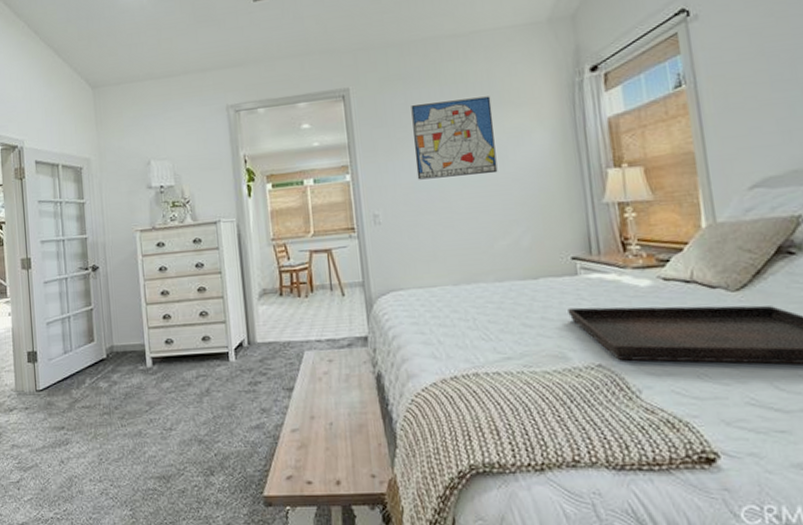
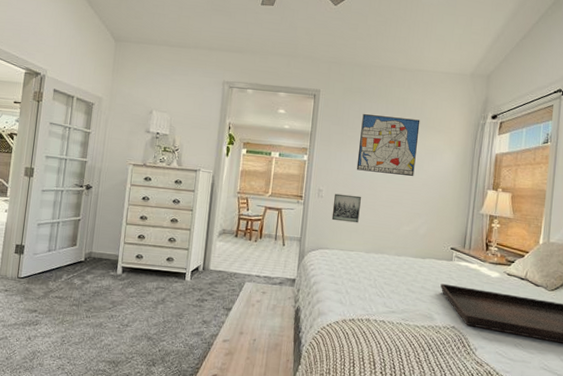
wall art: none [396,212,436,252] -> present [331,193,361,223]

